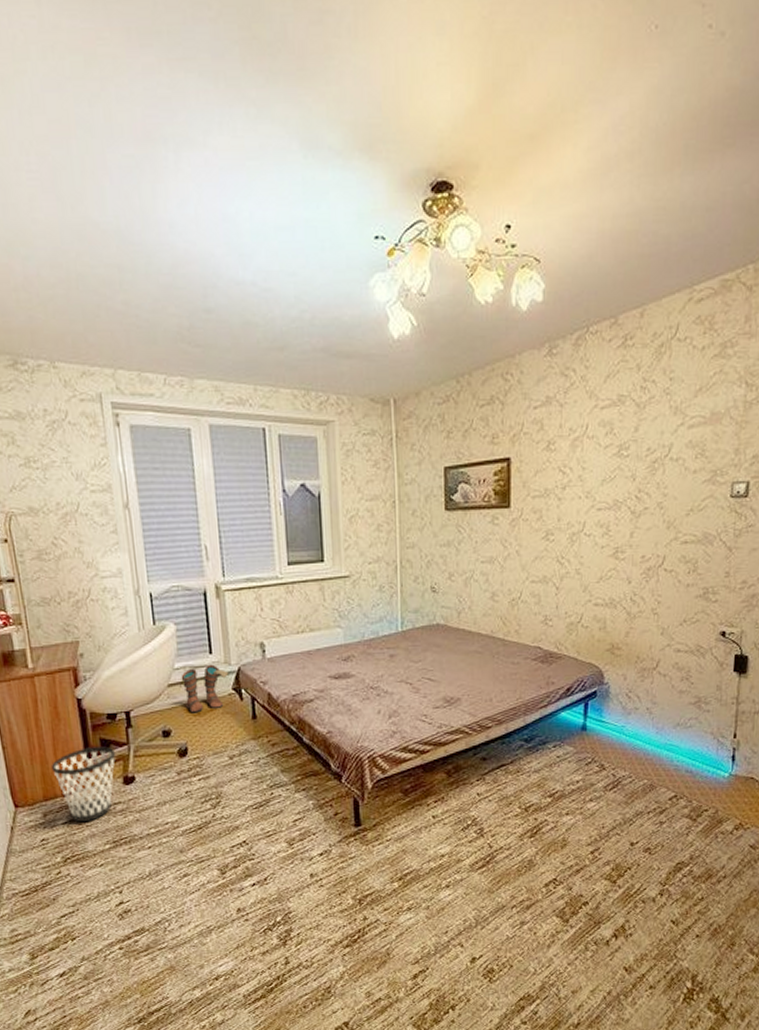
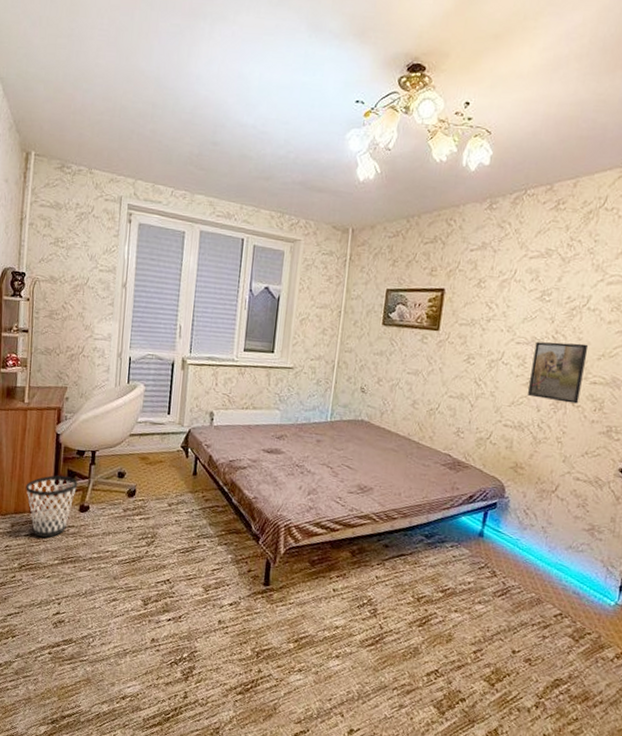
boots: present [181,664,229,713] -> none [141,423,181,462]
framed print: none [615,500,675,569] -> present [527,341,589,404]

